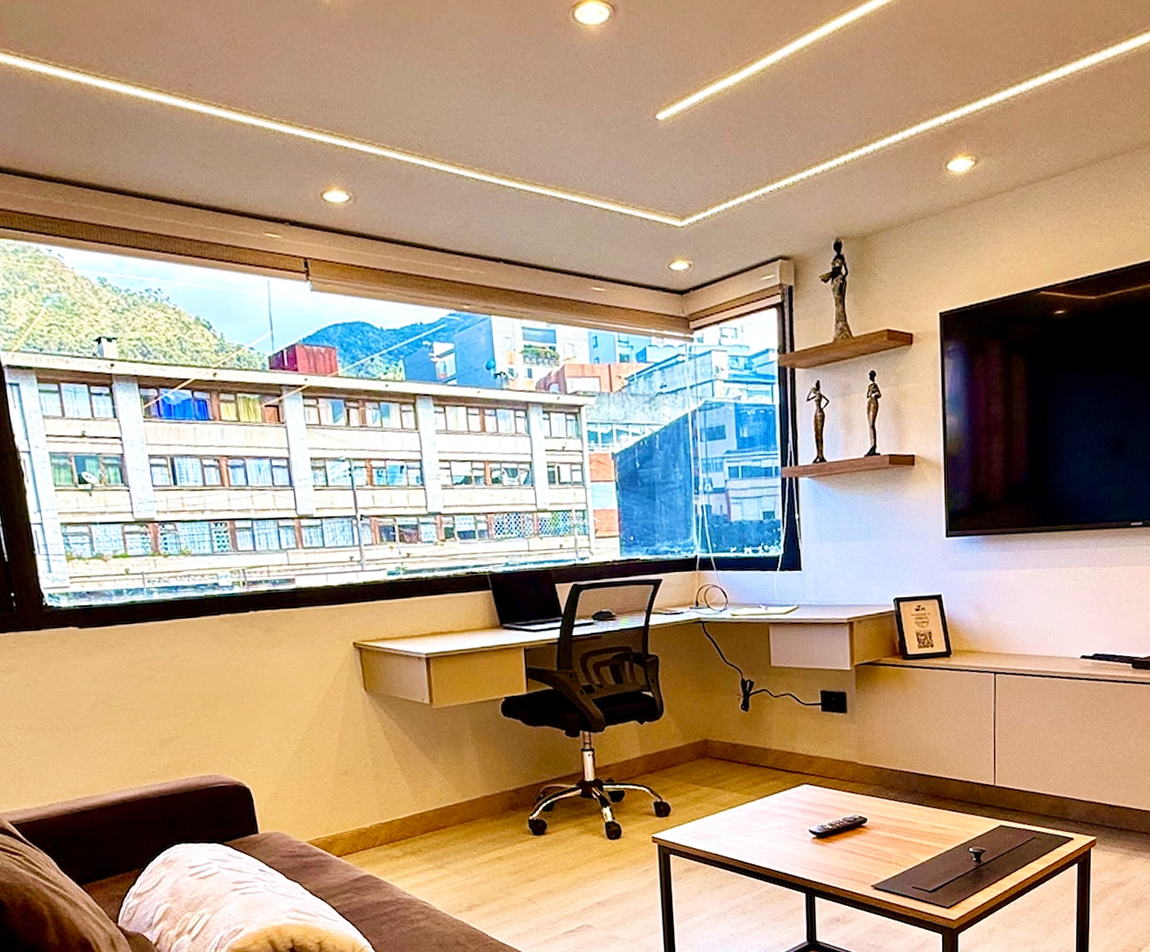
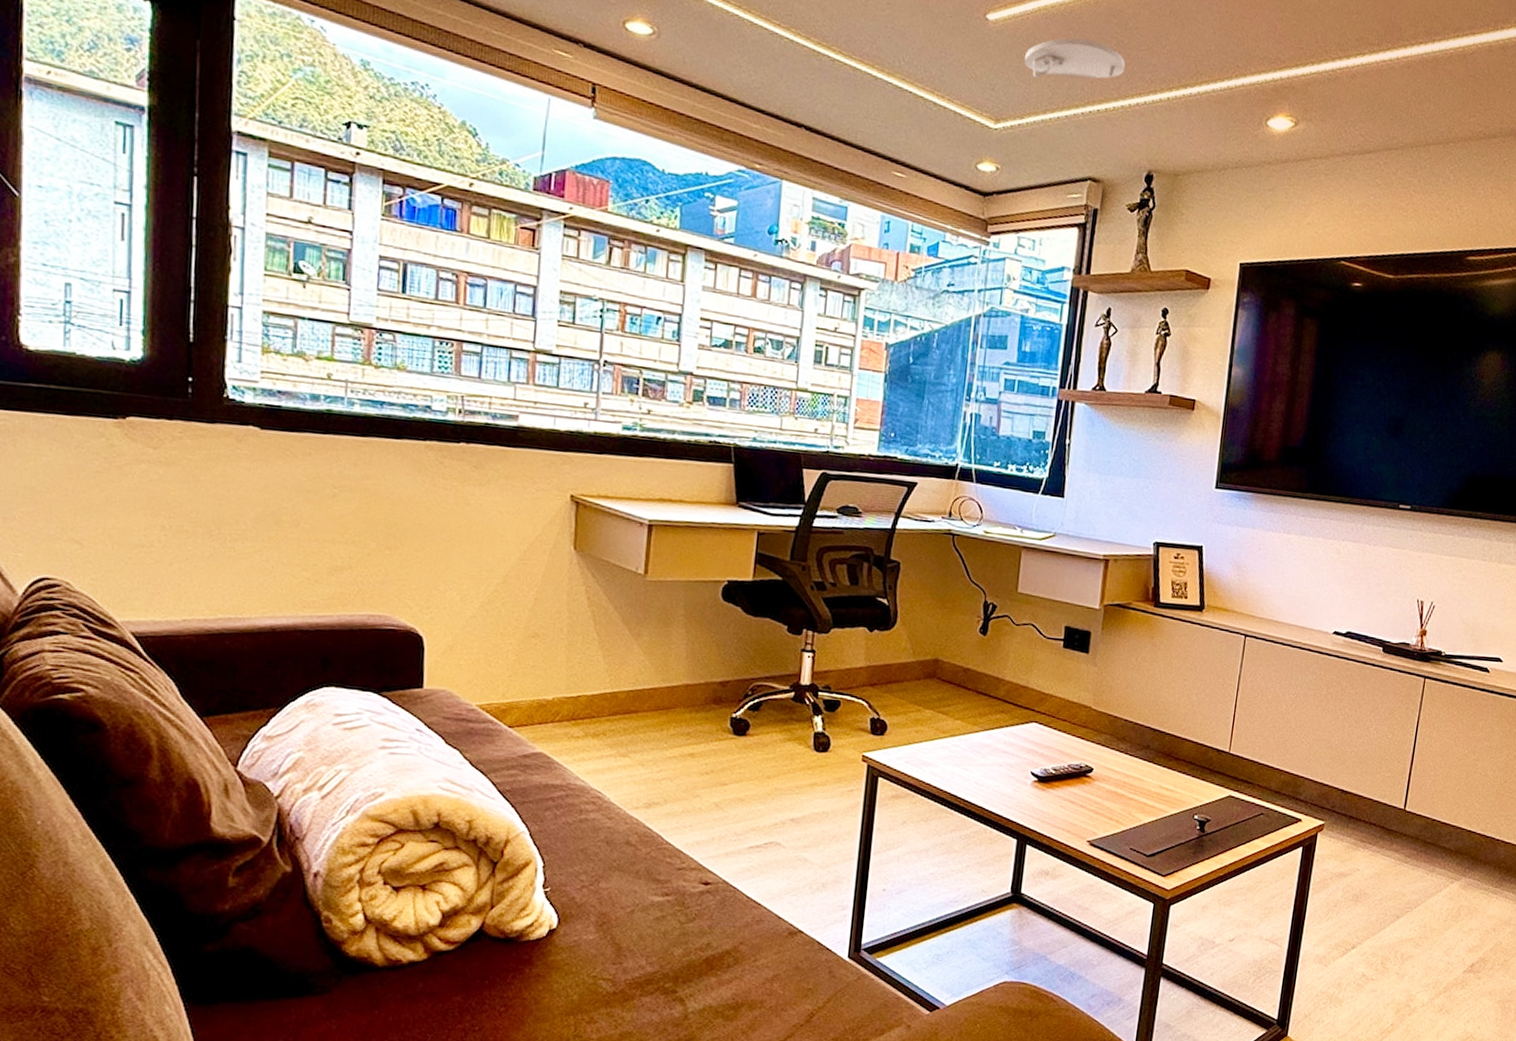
smoke detector: none [699,119,798,168] -> present [1024,37,1125,79]

